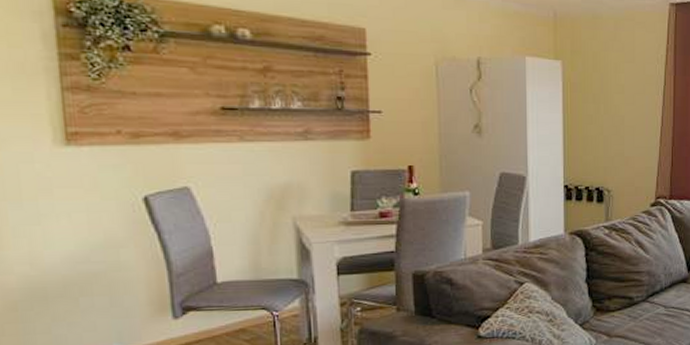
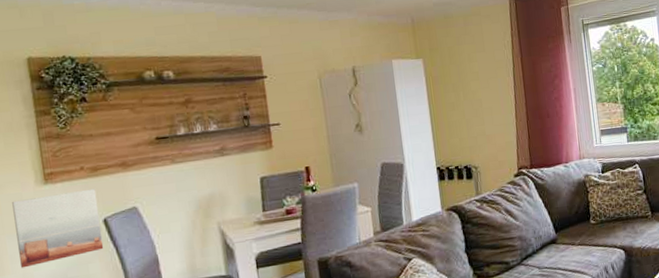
wall art: none [19,158,142,245] -> present [12,188,104,268]

